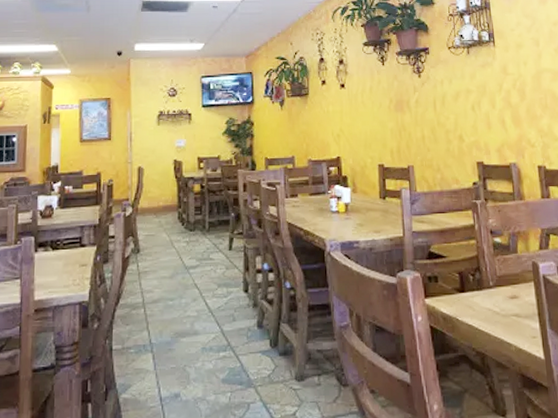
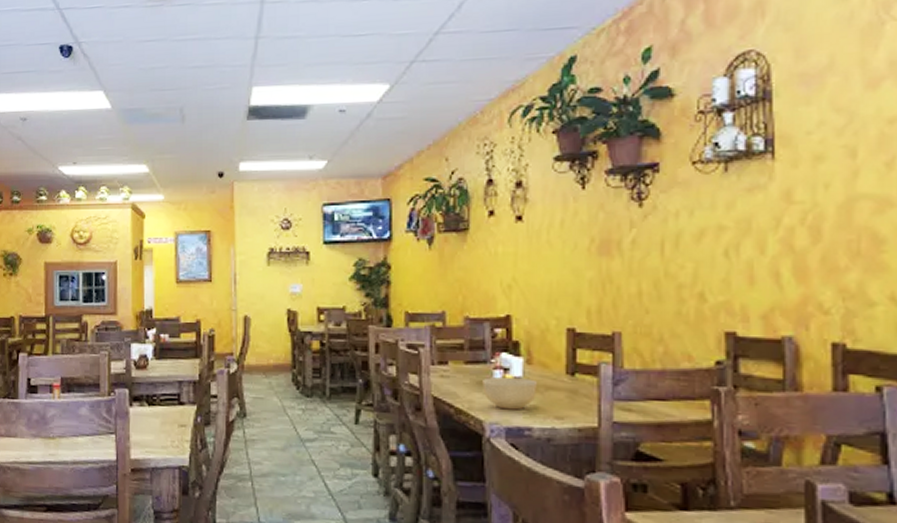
bowl: none [323,203,362,229] -> present [483,376,538,410]

